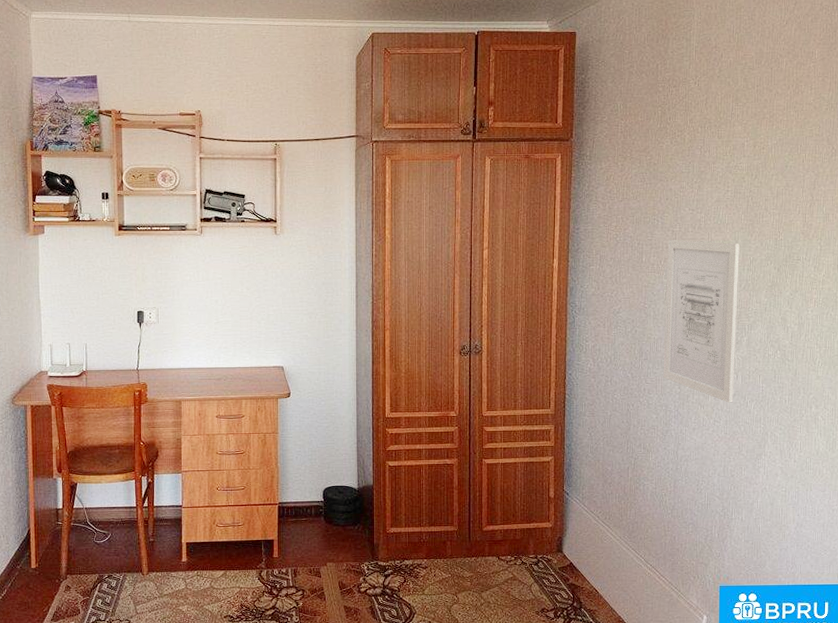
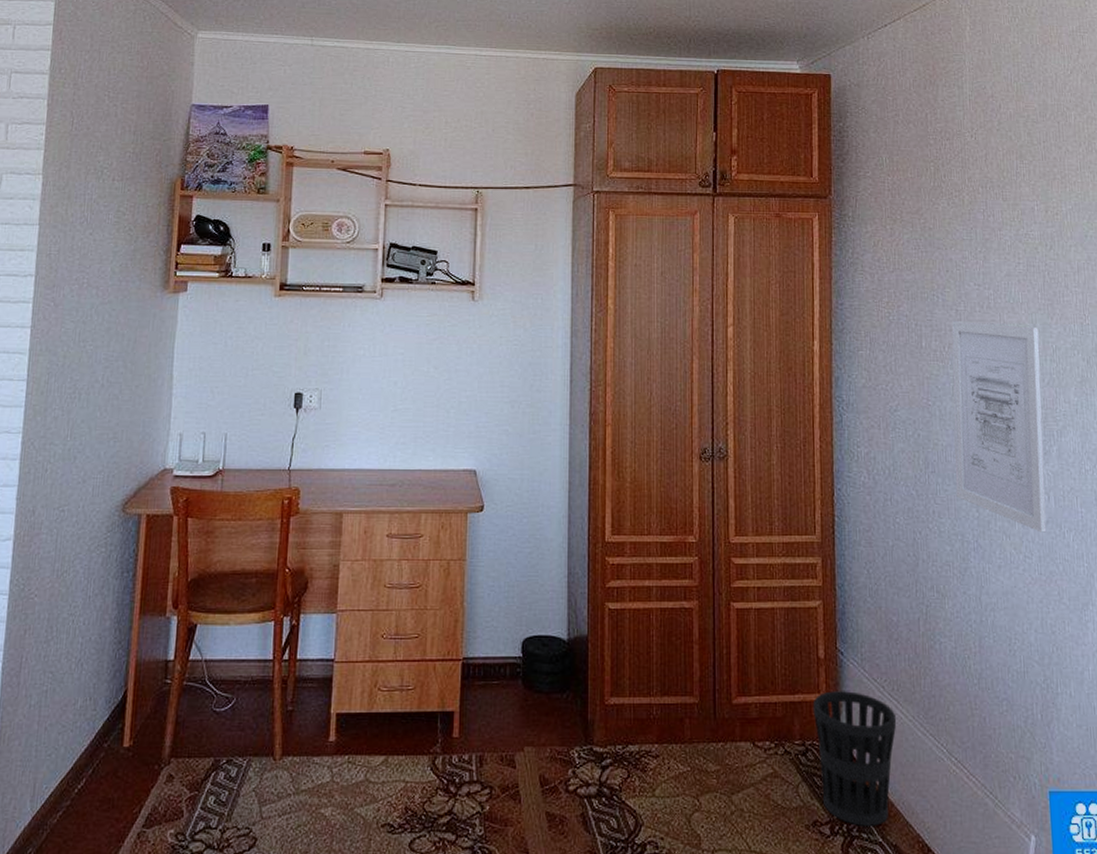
wastebasket: none [544,520,607,611] -> present [812,691,897,826]

